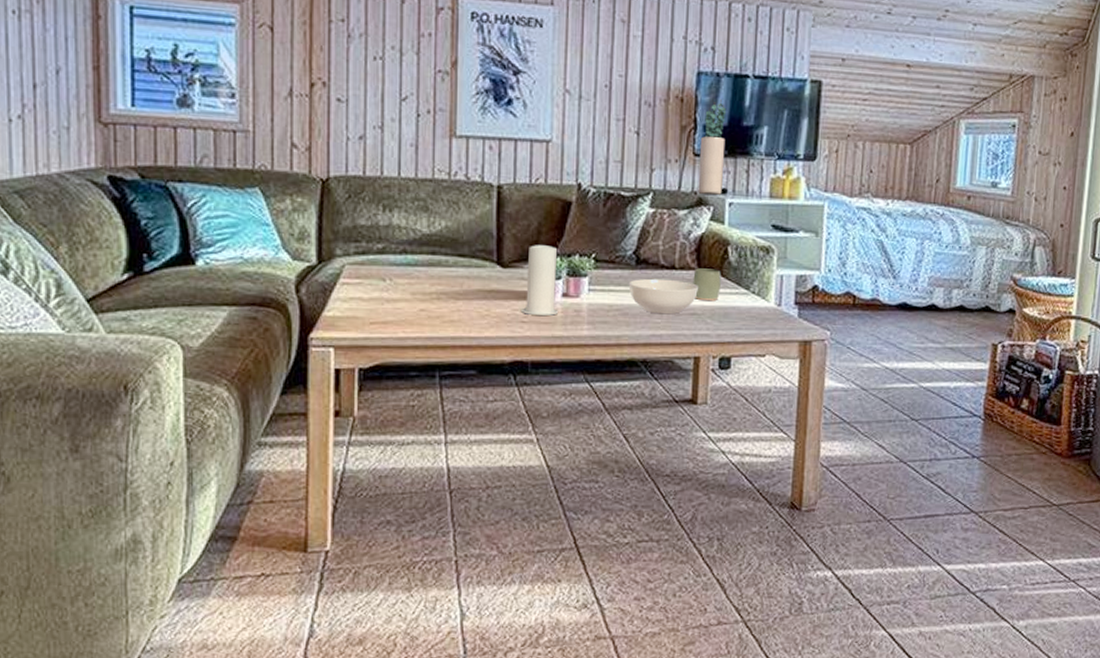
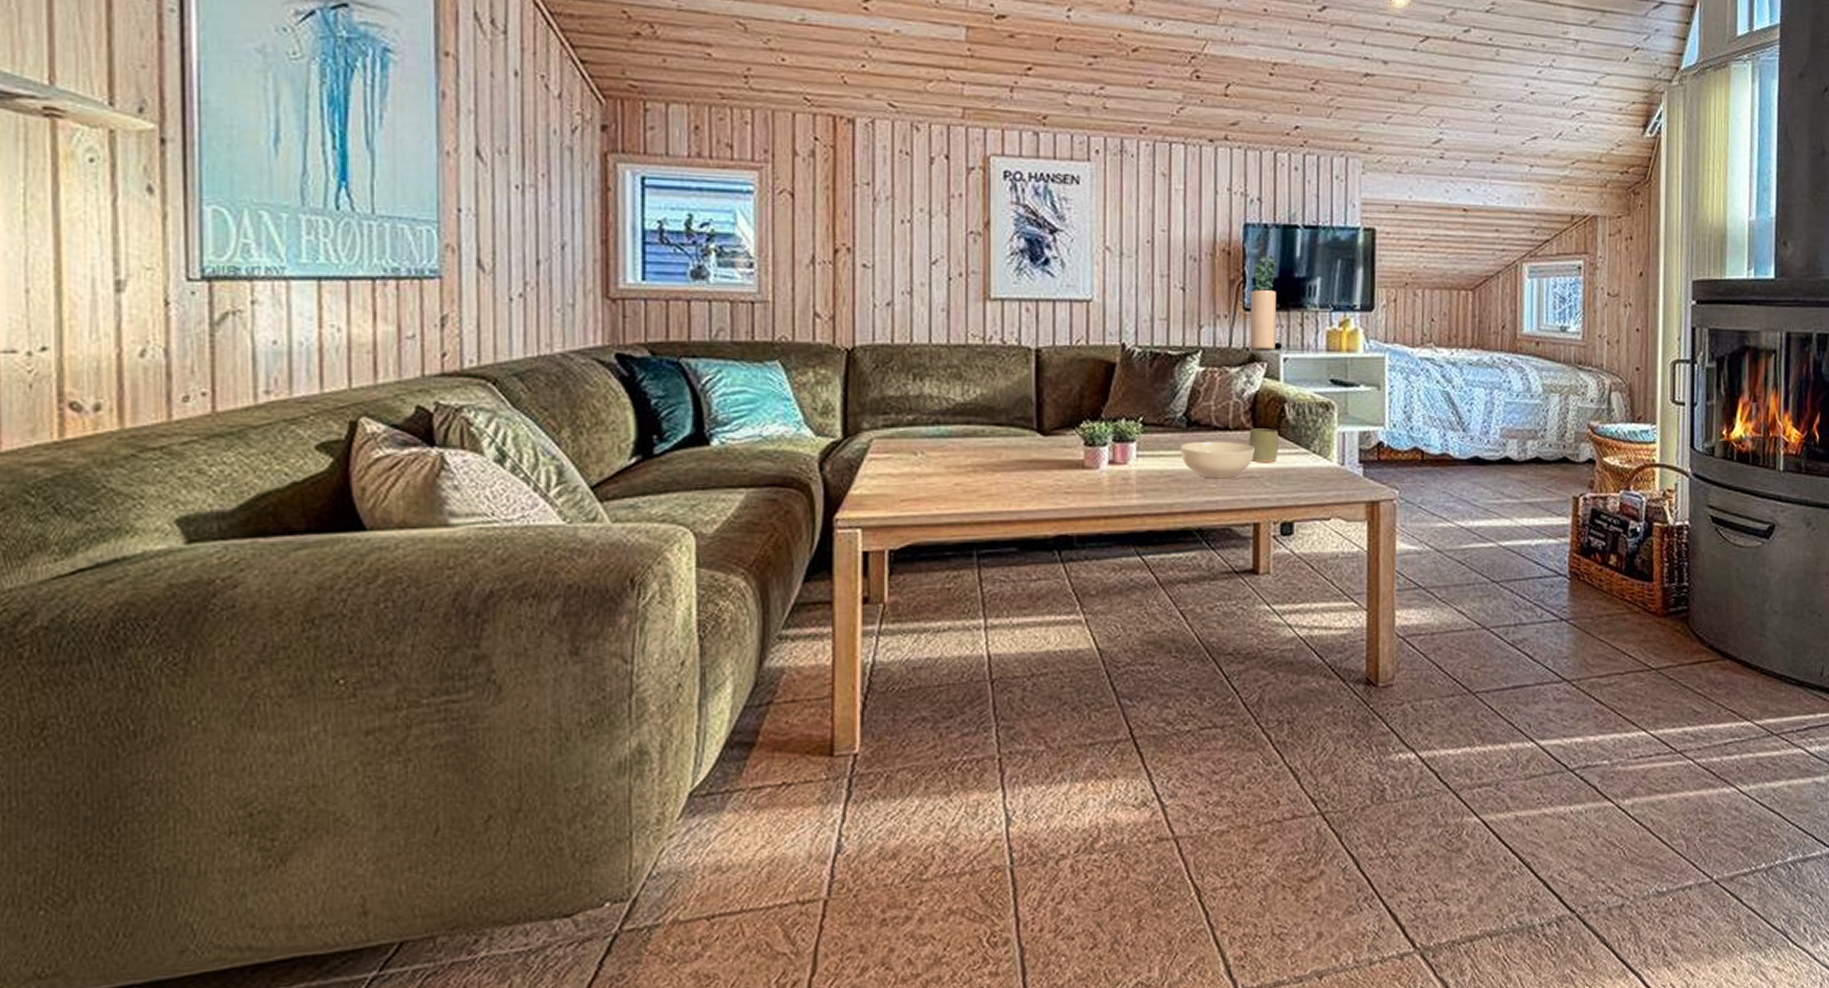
candle: present [520,245,559,317] -> none [1063,410,1106,486]

